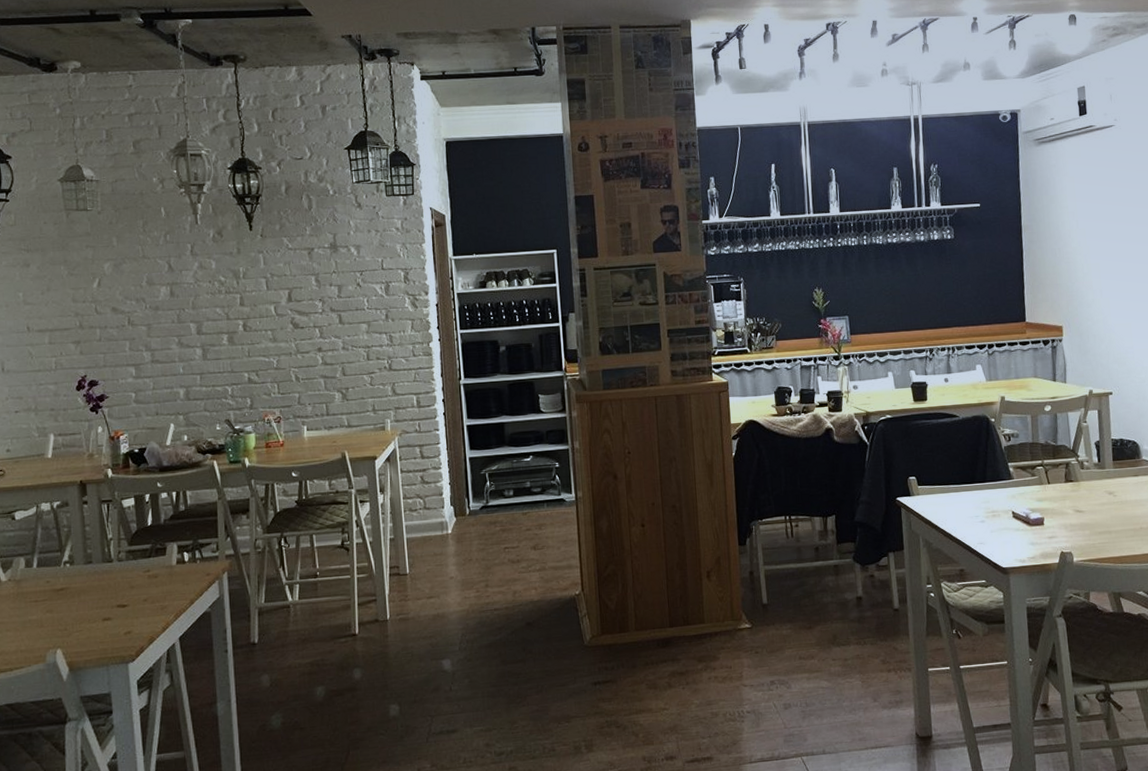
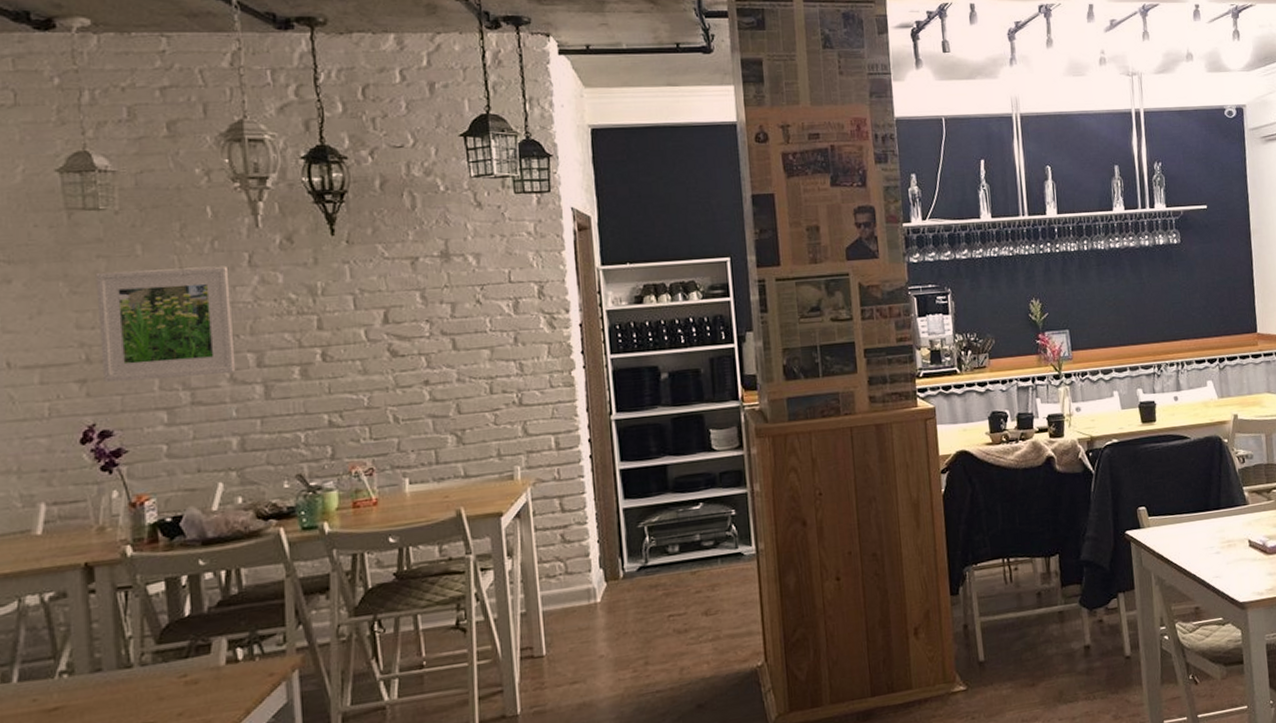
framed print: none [85,254,183,344] -> present [95,265,236,383]

